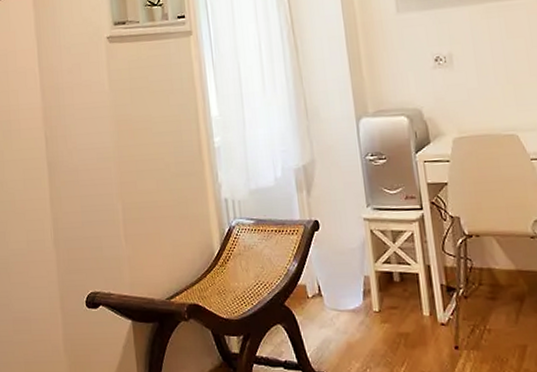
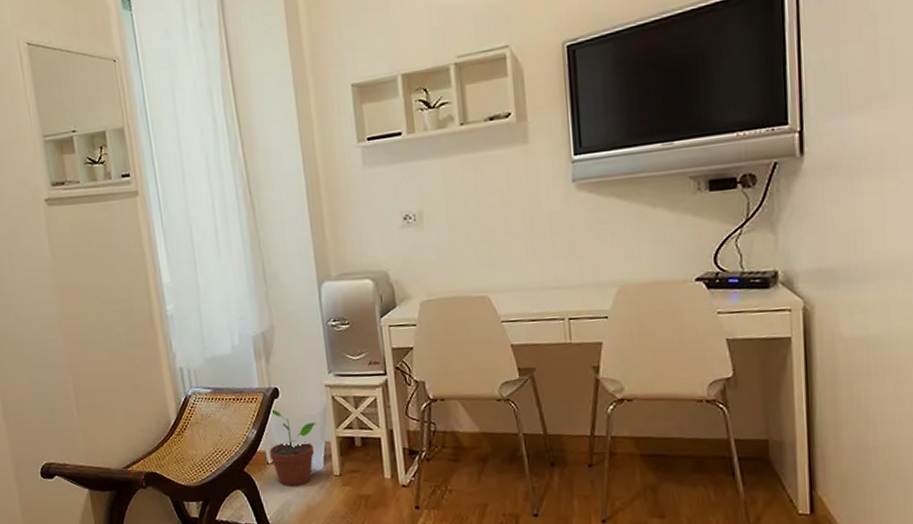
potted plant: none [310,242,355,322] -> present [270,409,316,486]

